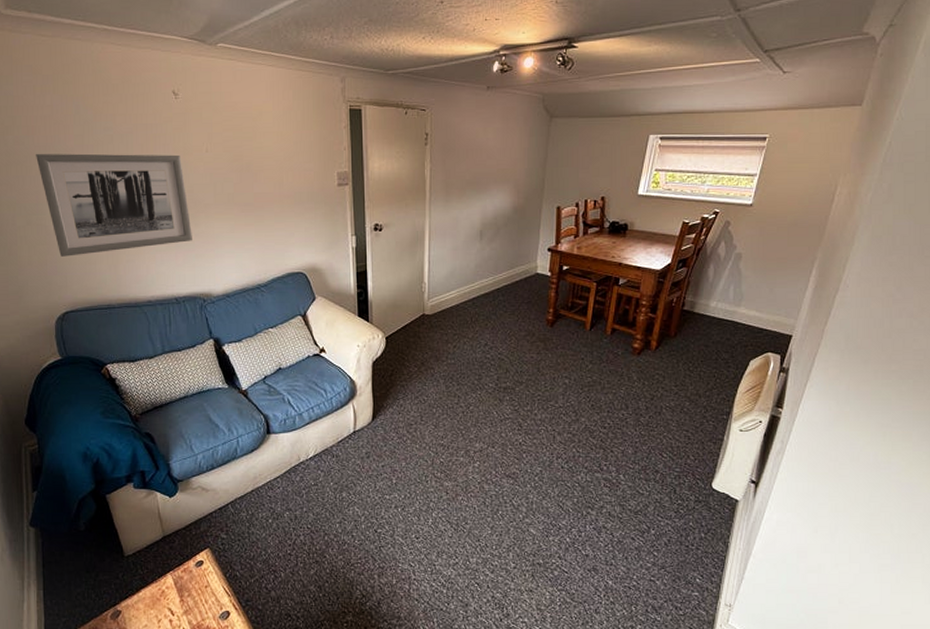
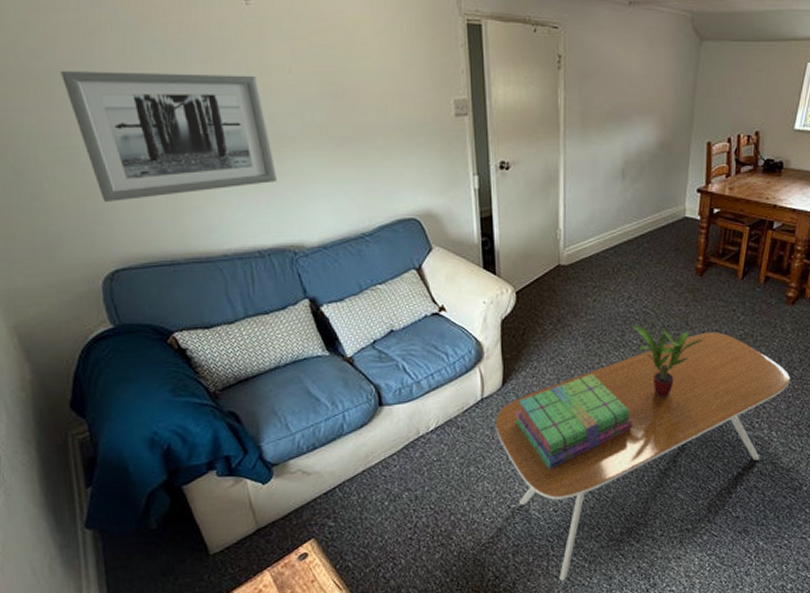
coffee table: none [365,378,637,604] -> present [495,331,790,581]
stack of books: none [383,413,488,499] -> present [515,373,632,470]
potted plant: none [487,368,553,437] -> present [631,323,703,398]

